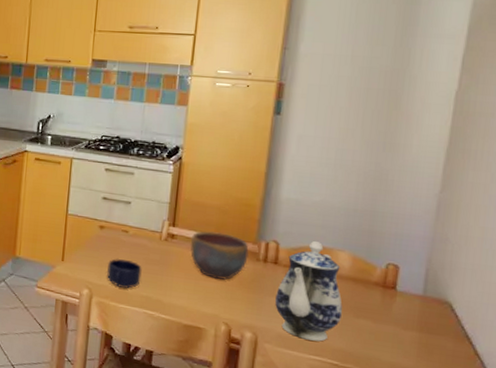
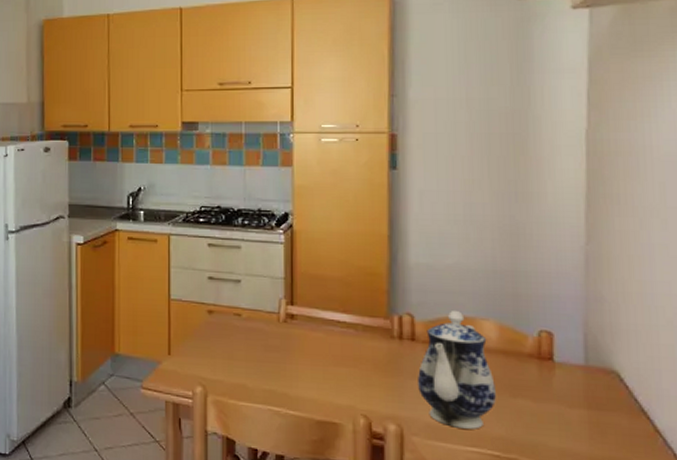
mug: present [106,258,142,289] -> none [220,347,261,383]
bowl: present [190,231,249,281] -> none [313,308,381,365]

